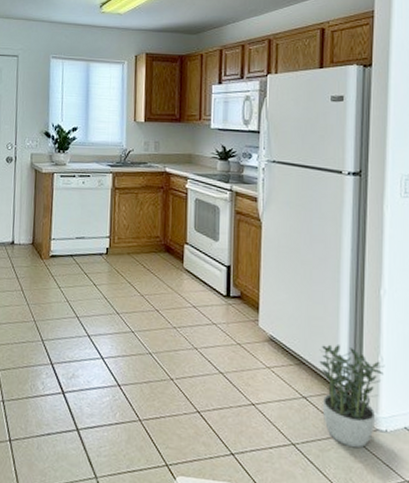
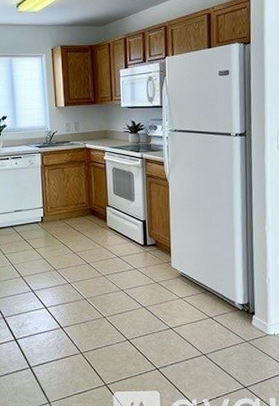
potted plant: present [319,343,385,447] -> none [220,272,271,350]

